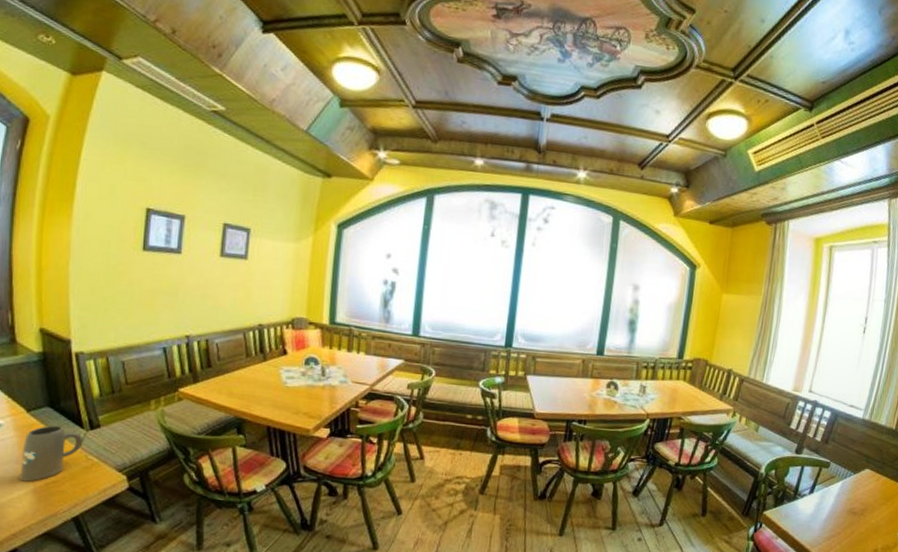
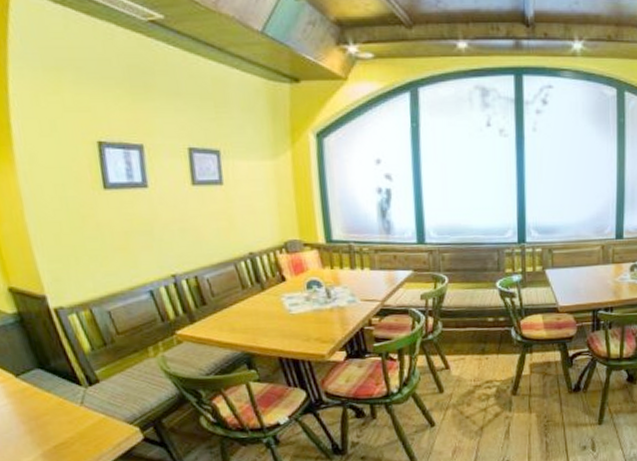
beer mug: present [19,425,82,482] -> none [19,386,84,448]

